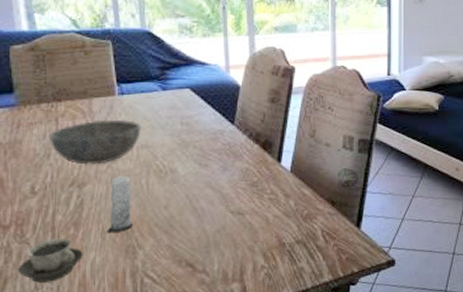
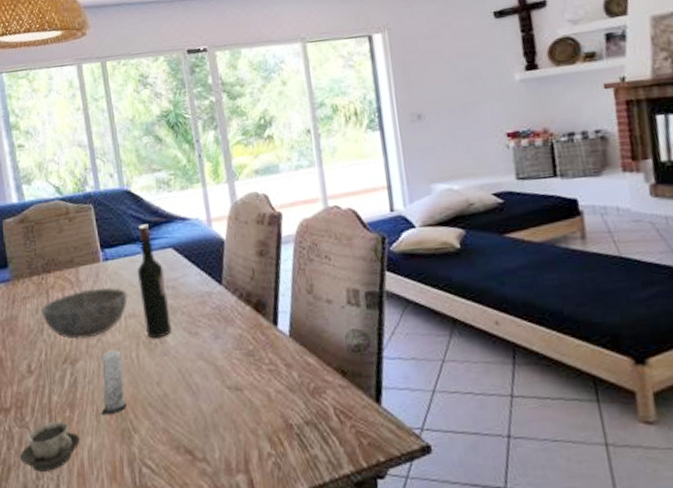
wine bottle: none [152,65,184,168] -> present [137,224,173,339]

